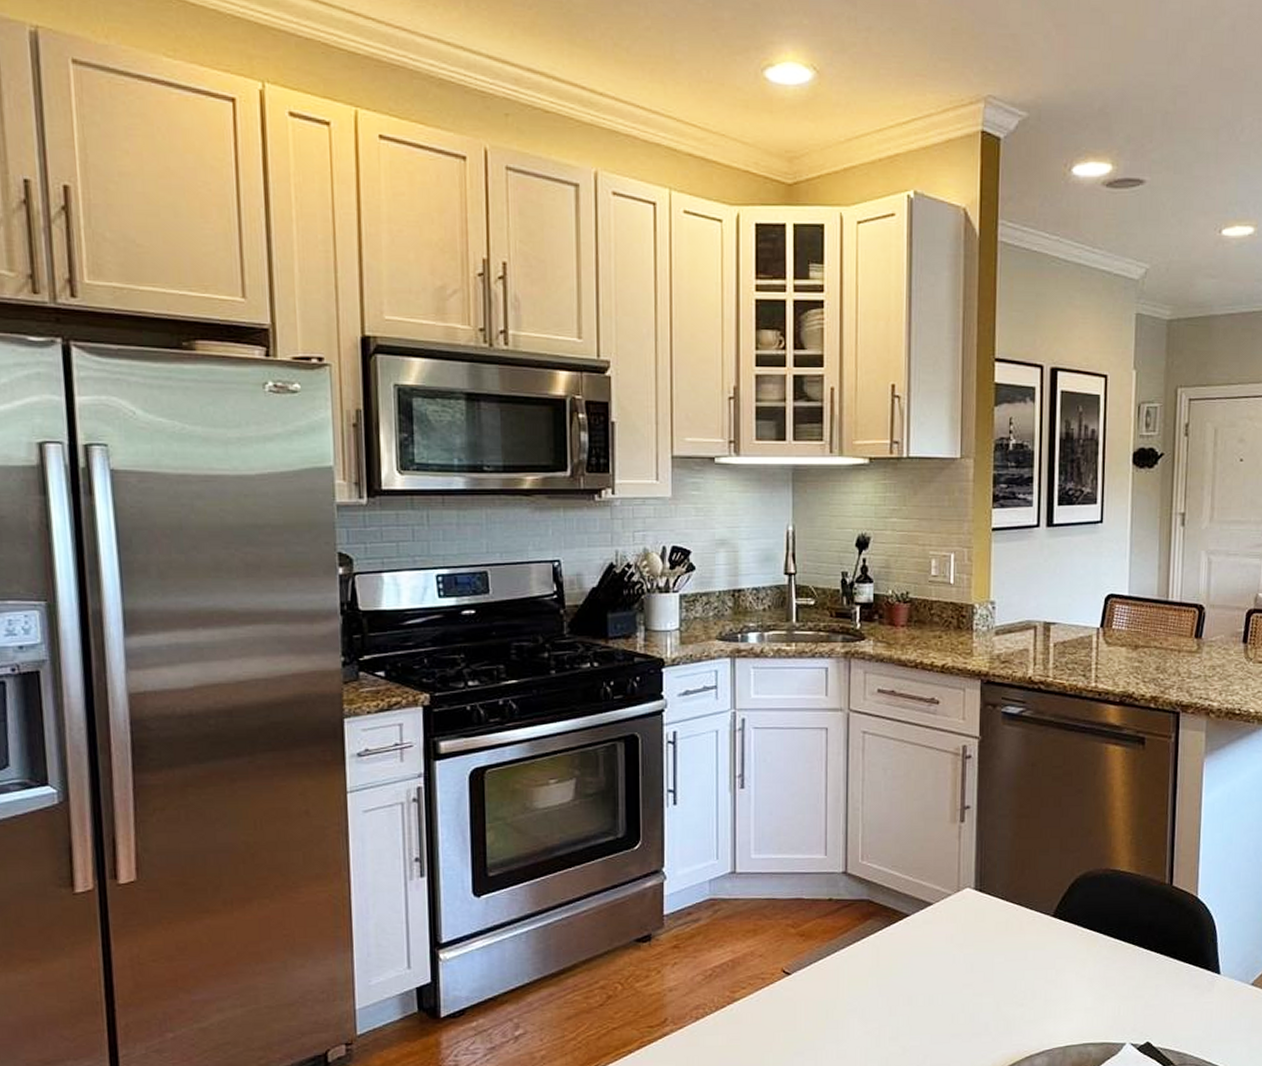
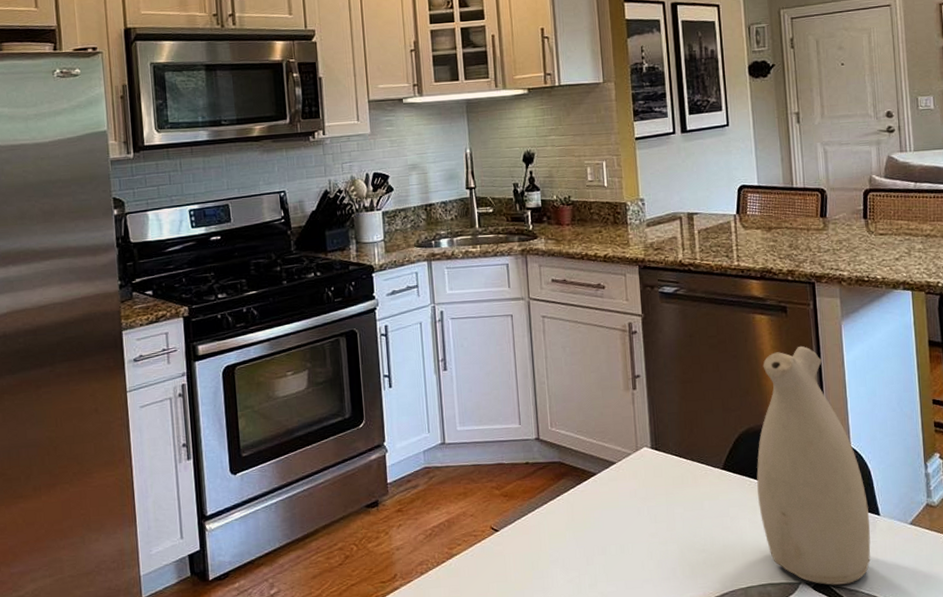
vase: none [1089,783,1209,1047] -> present [756,345,871,585]

